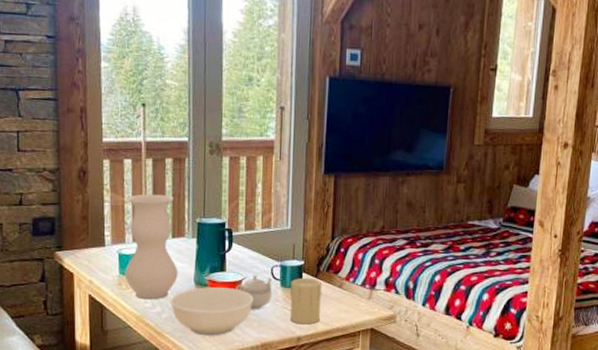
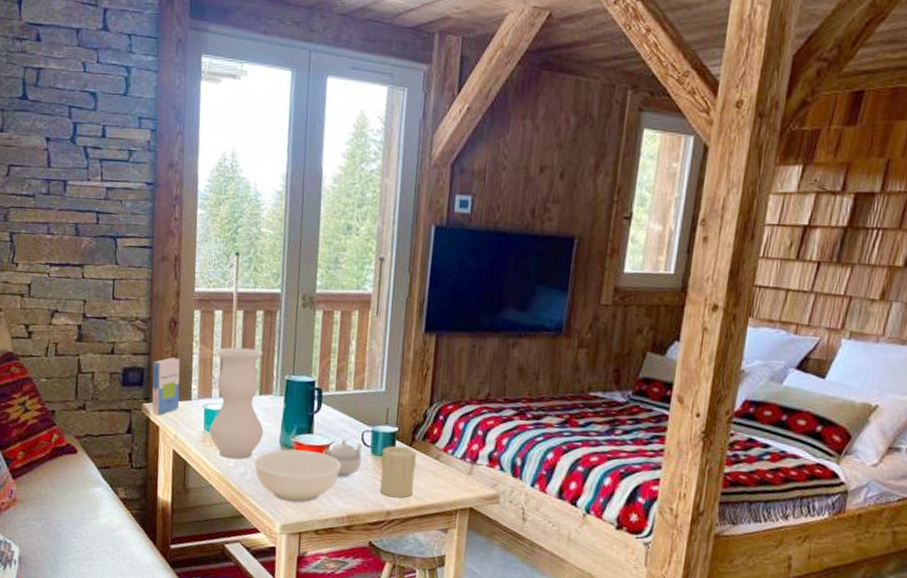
book: none [63,206,93,262] -> present [152,357,181,415]

